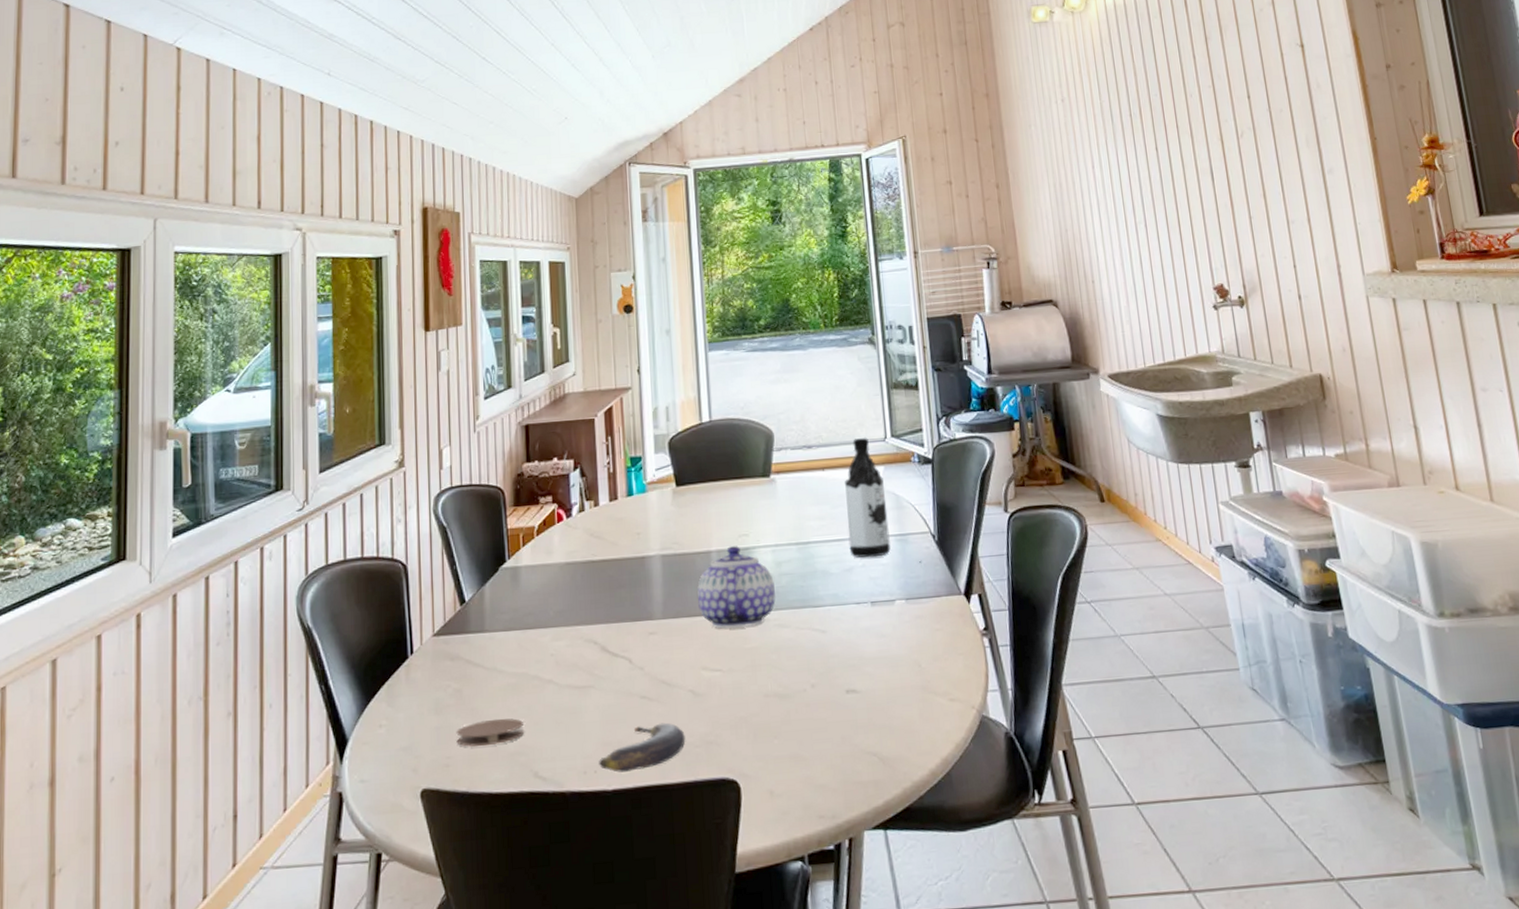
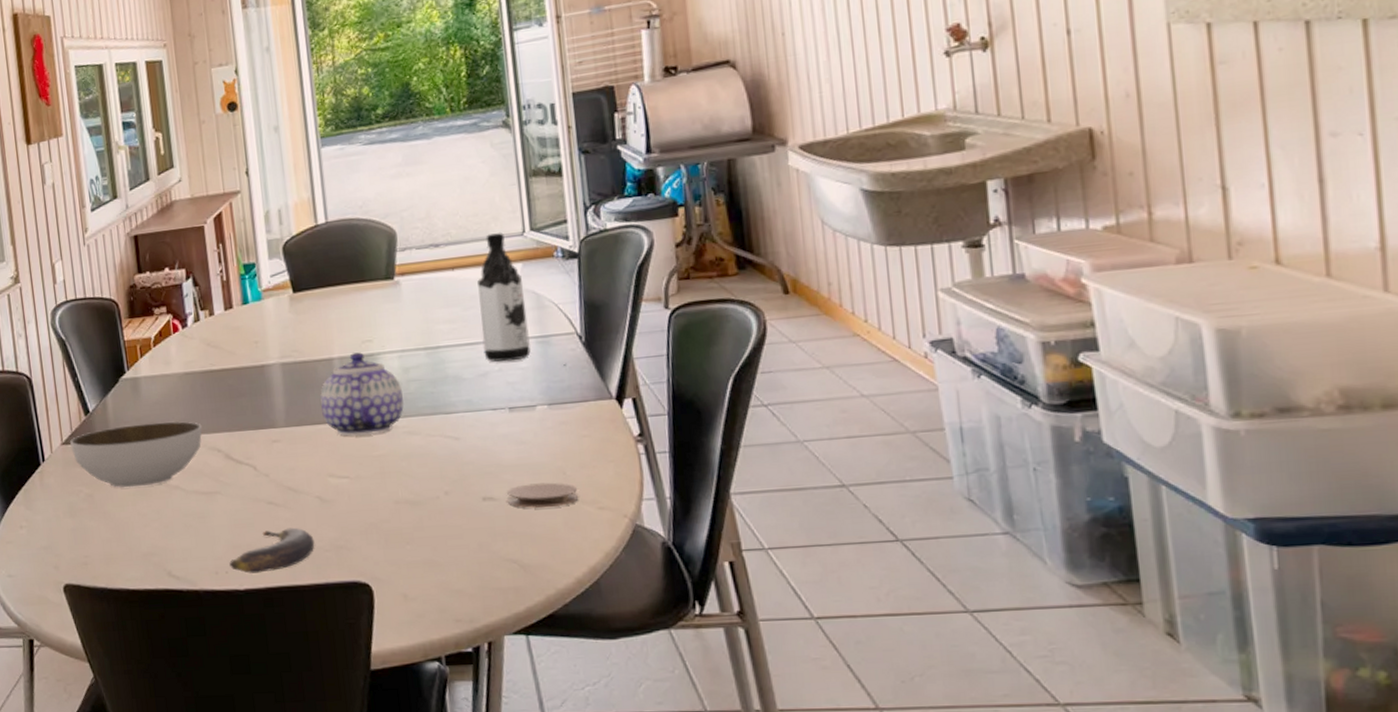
soup bowl: none [442,612,580,683] -> present [70,421,202,488]
coaster: present [456,718,525,748] -> none [91,521,156,548]
coaster: none [867,675,933,700] -> present [506,482,579,508]

